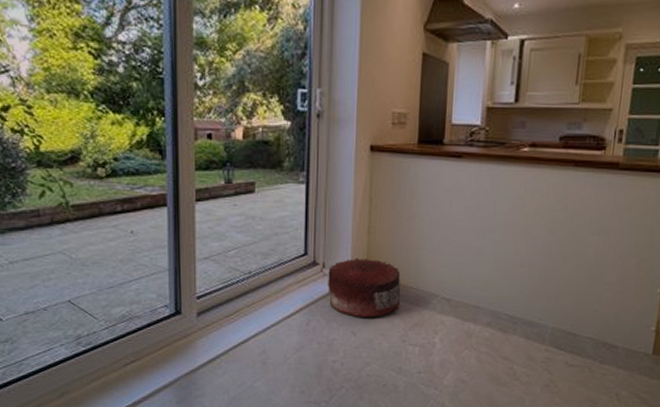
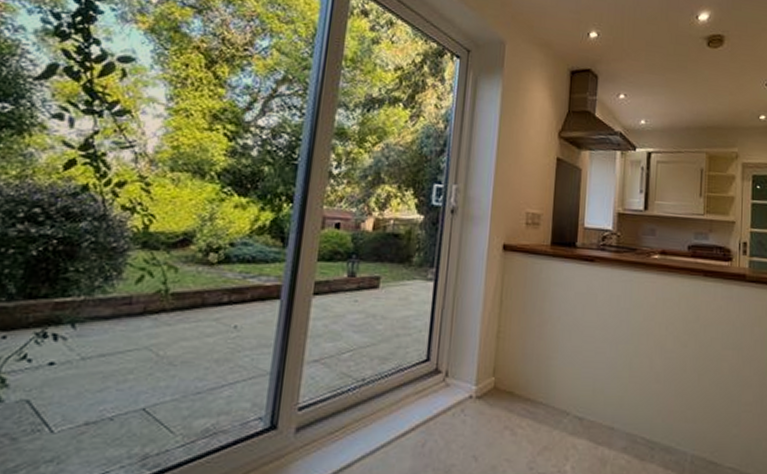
pouf: present [327,257,401,318] -> none [448,365,530,439]

